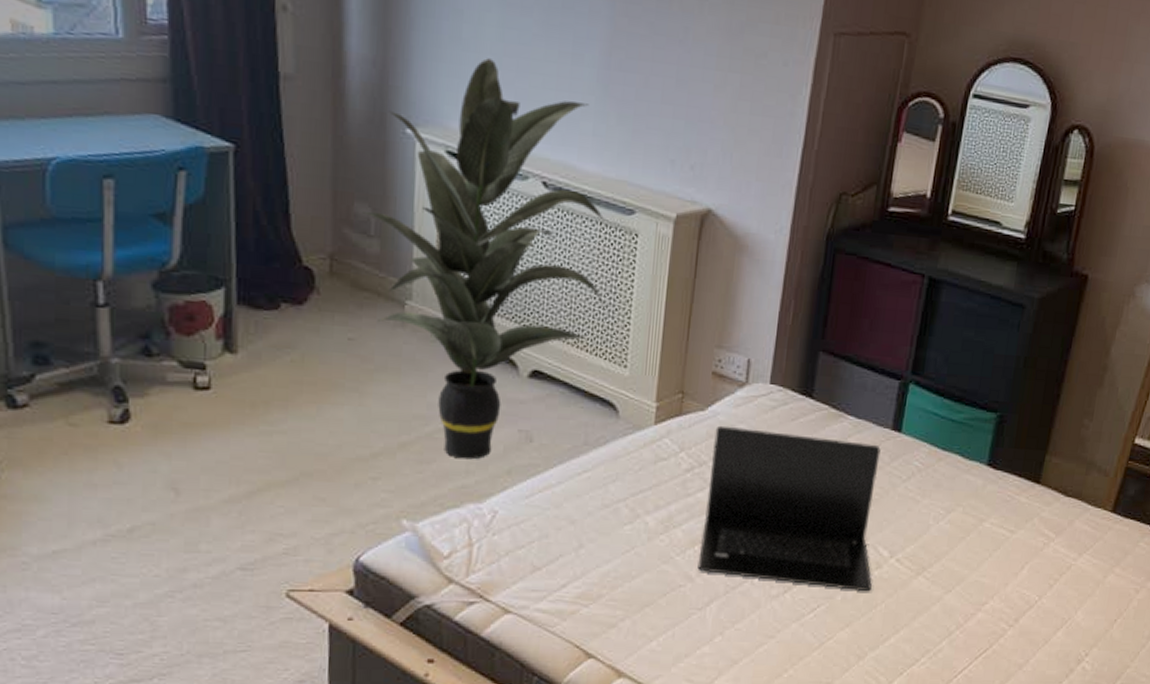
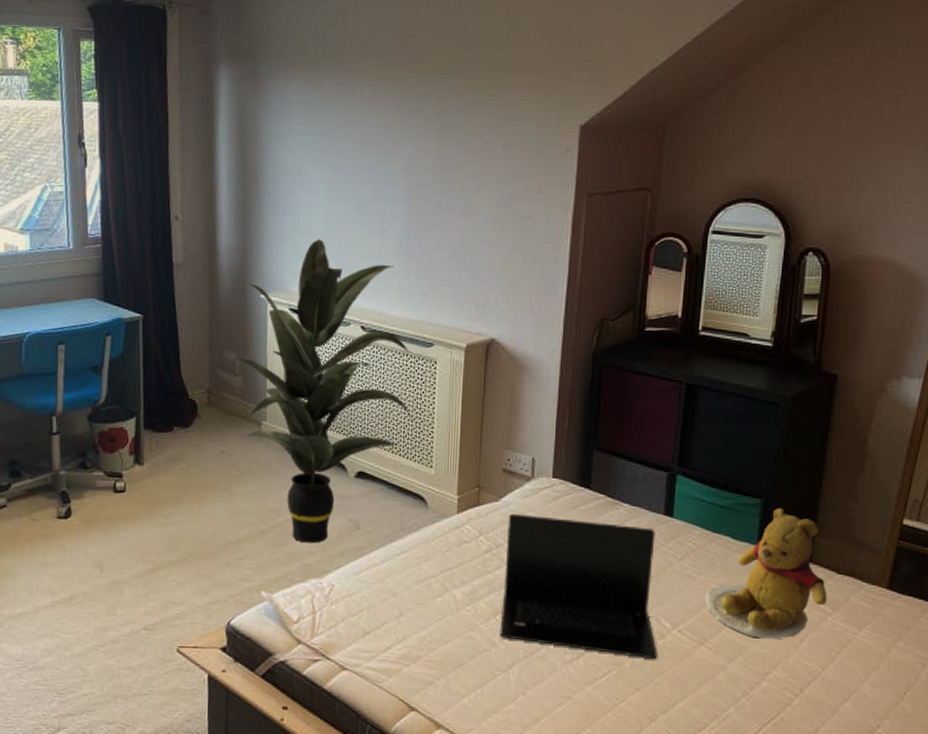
teddy bear: none [927,424,1053,567] -> present [705,508,827,640]

